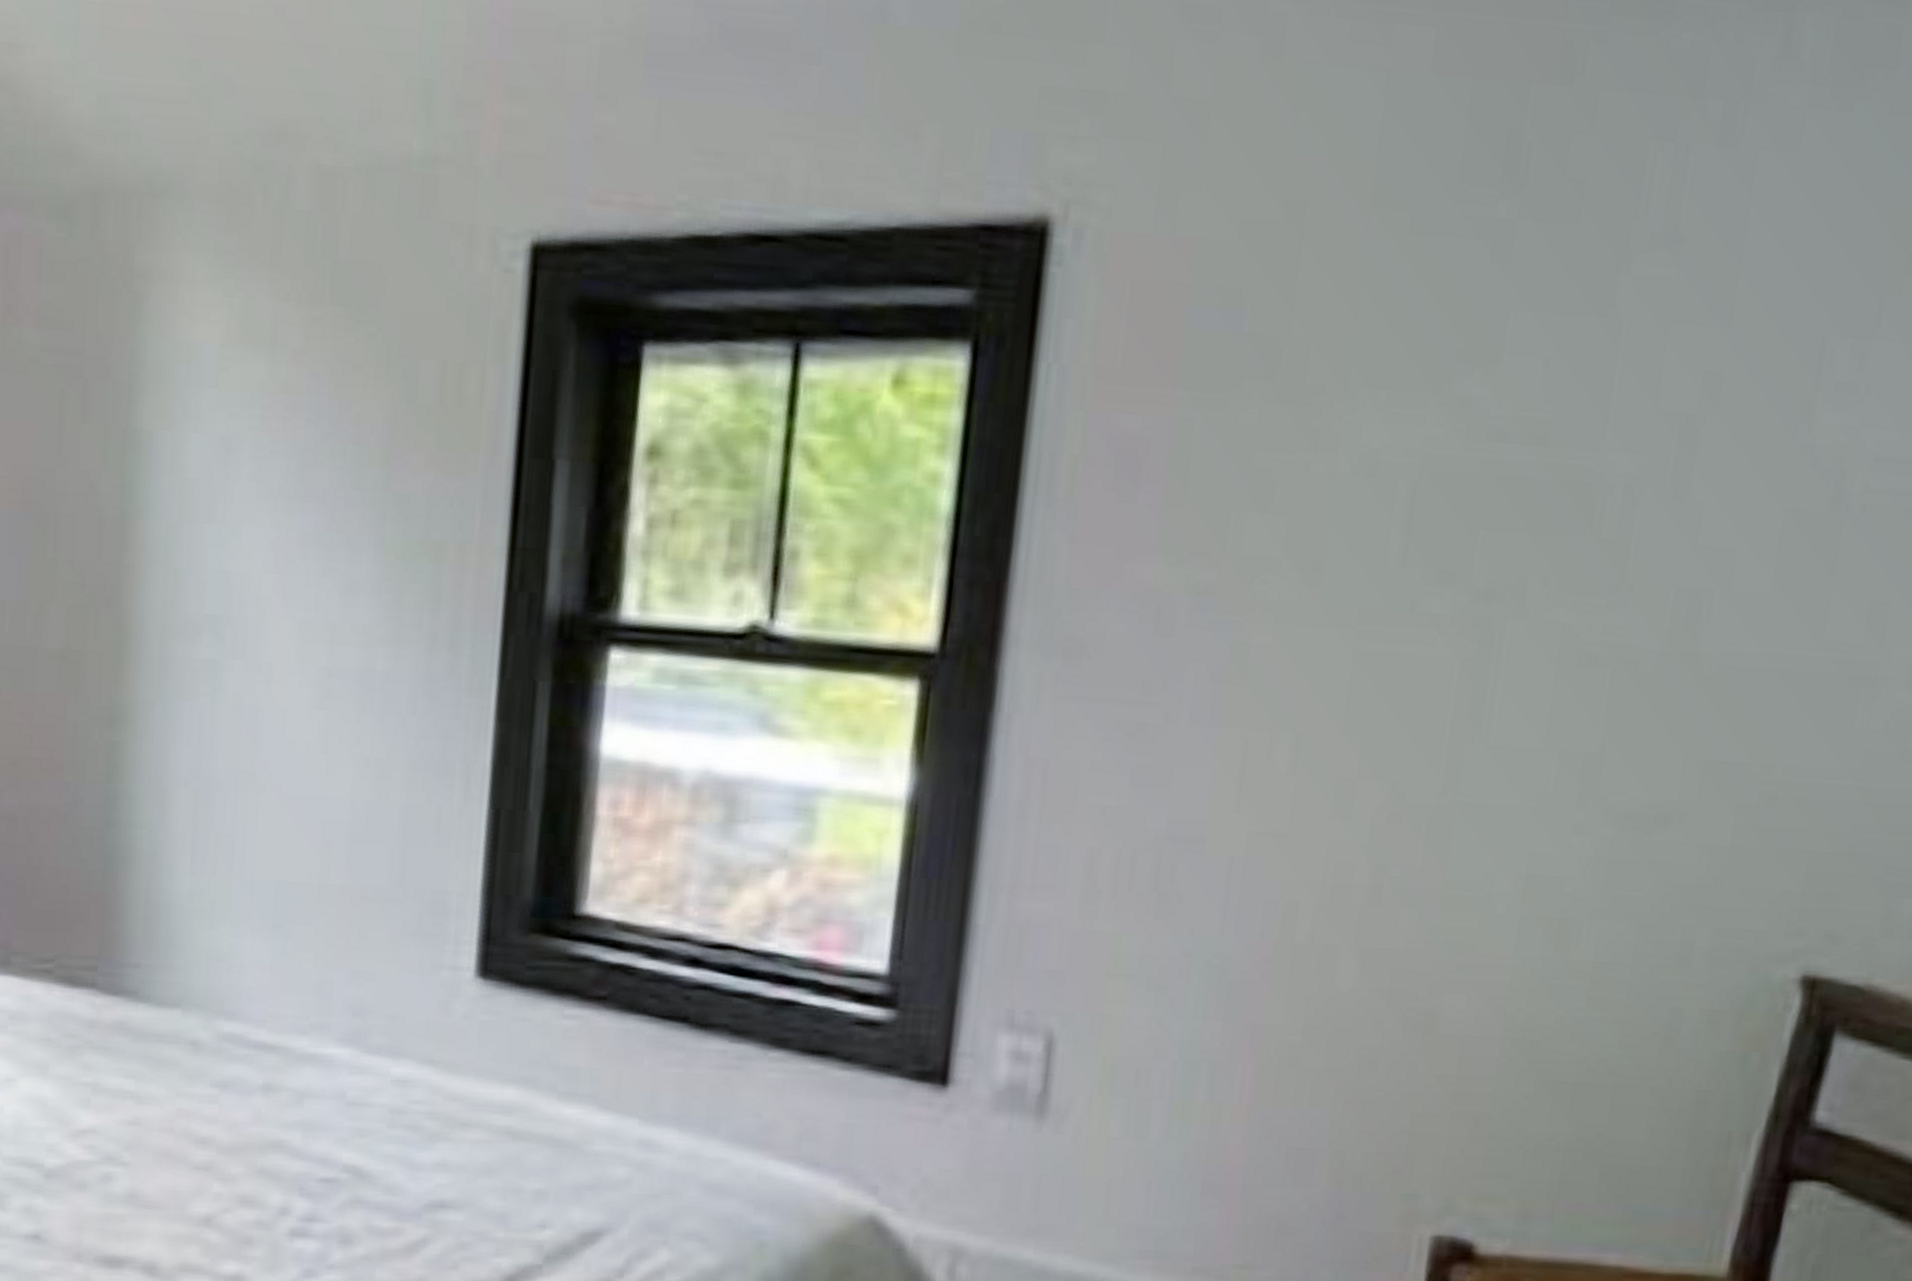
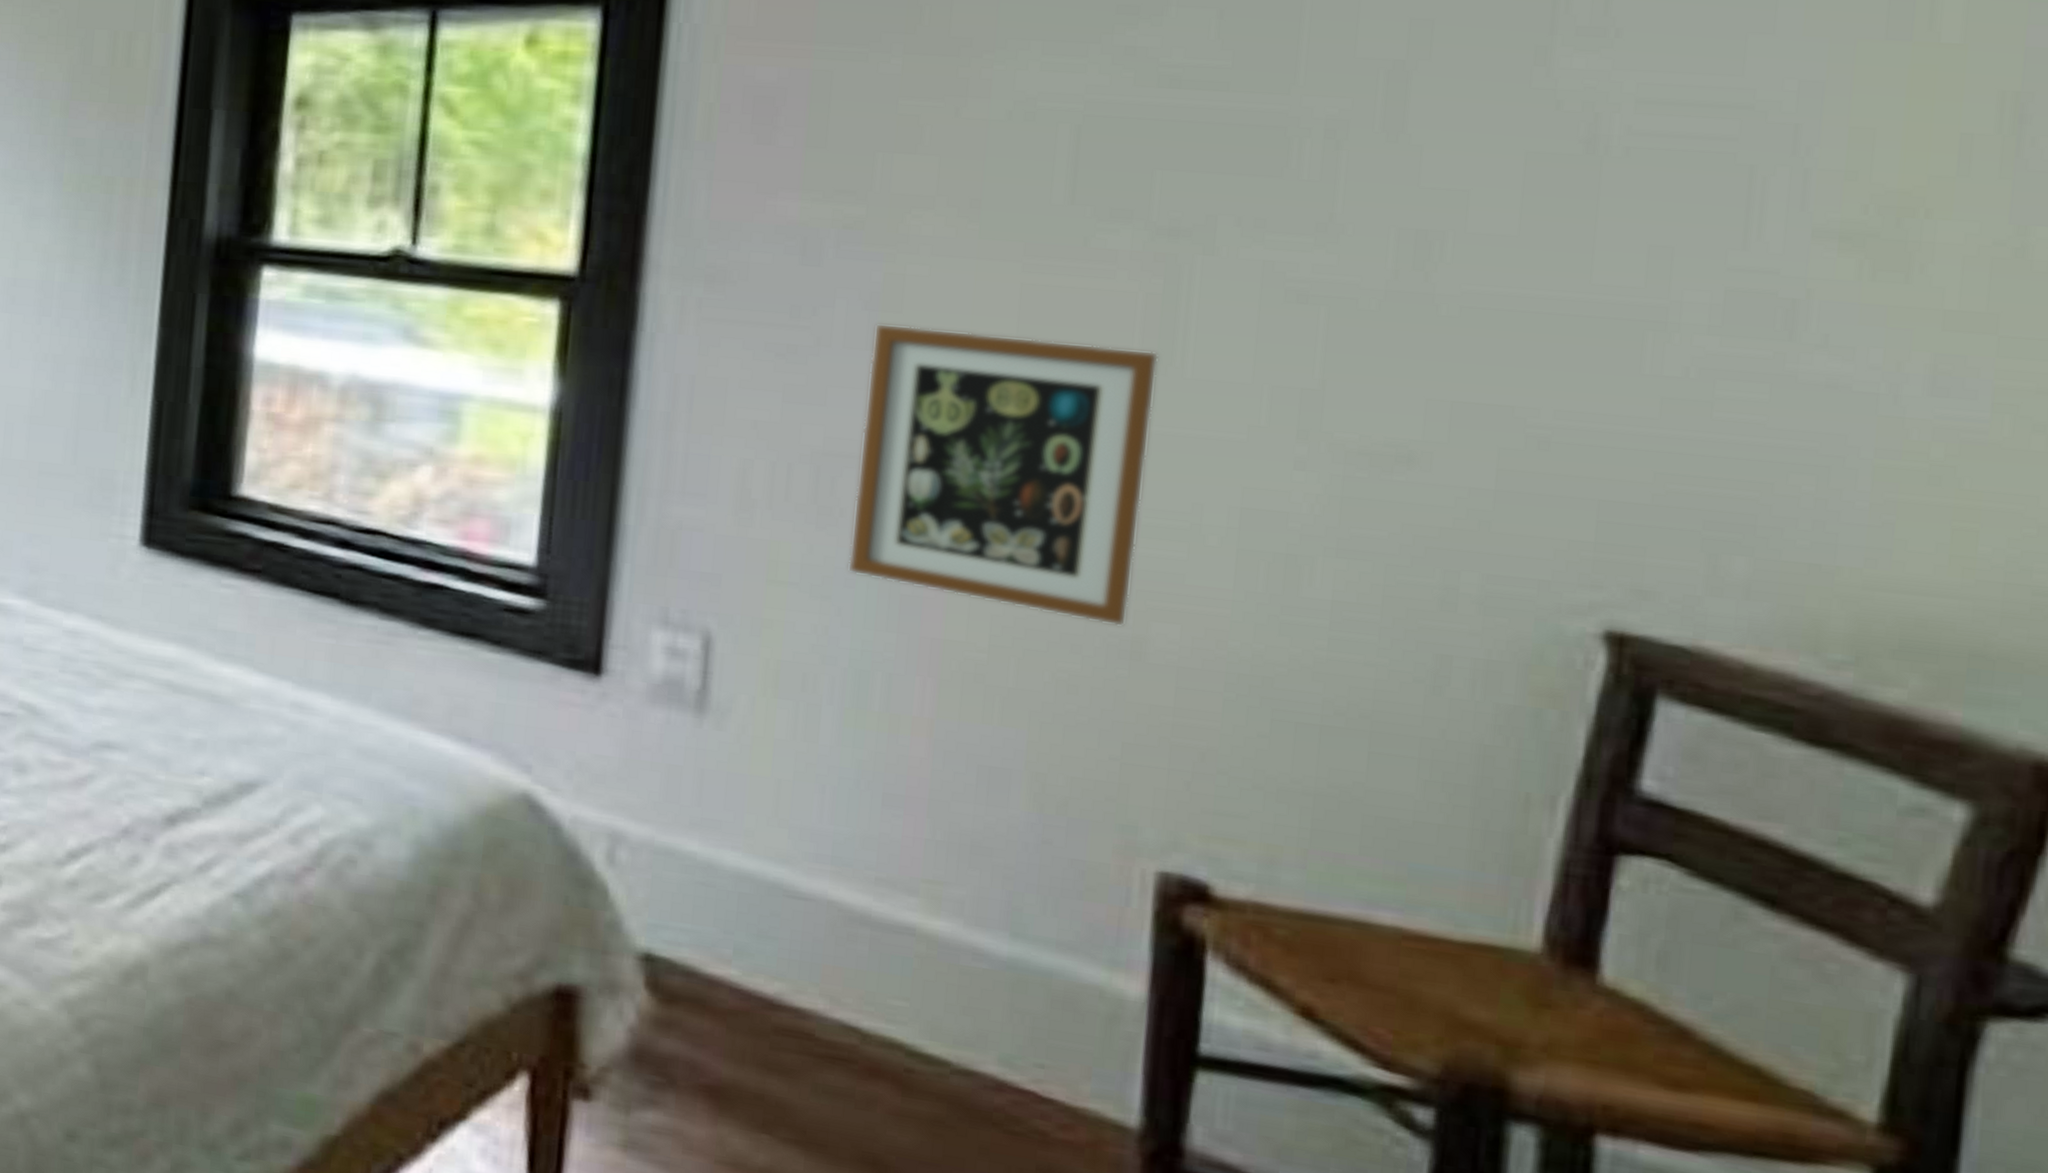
picture frame: none [1182,697,1469,1001] -> present [847,323,1160,627]

